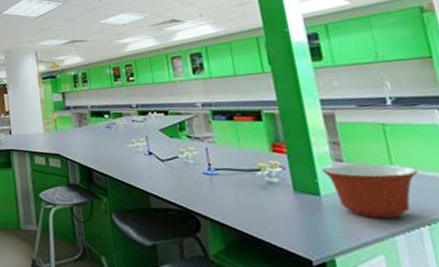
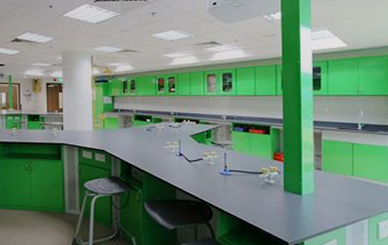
mixing bowl: present [321,164,419,219] -> none [305,173,369,213]

